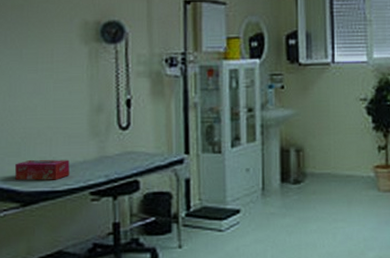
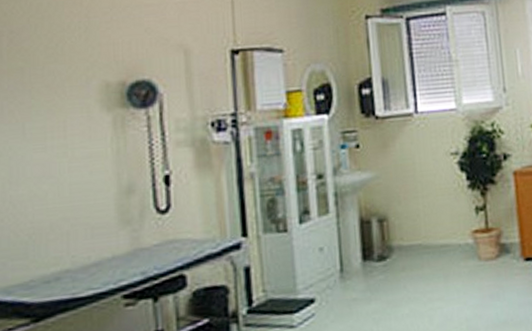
tissue box: present [15,160,70,181] -> none [22,257,95,289]

